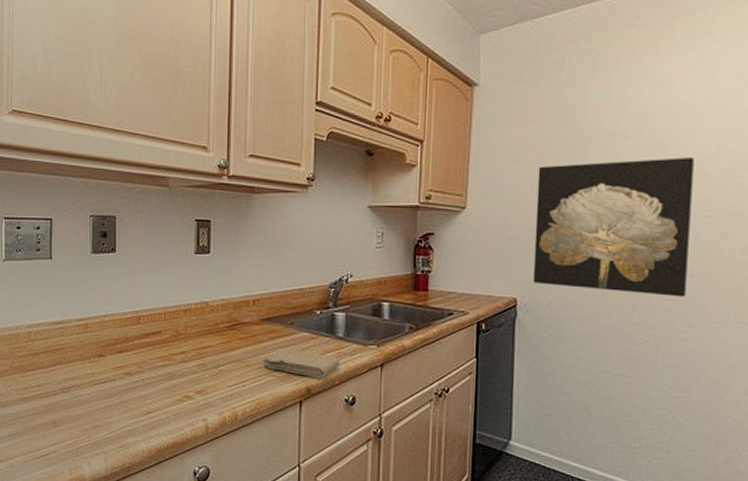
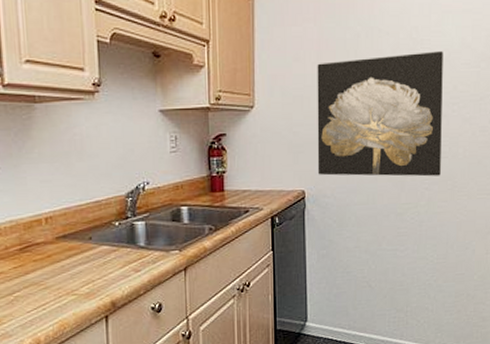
washcloth: present [262,349,340,377] -> none [61,264,143,290]

